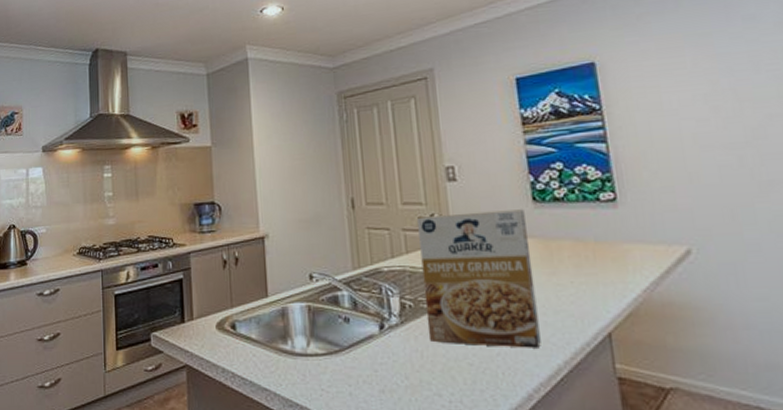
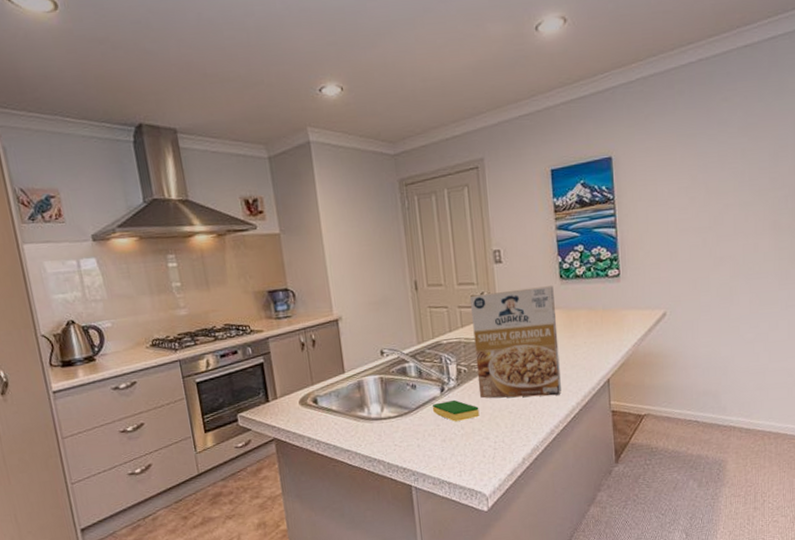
dish sponge: none [368,340,429,370] -> present [432,399,480,422]

